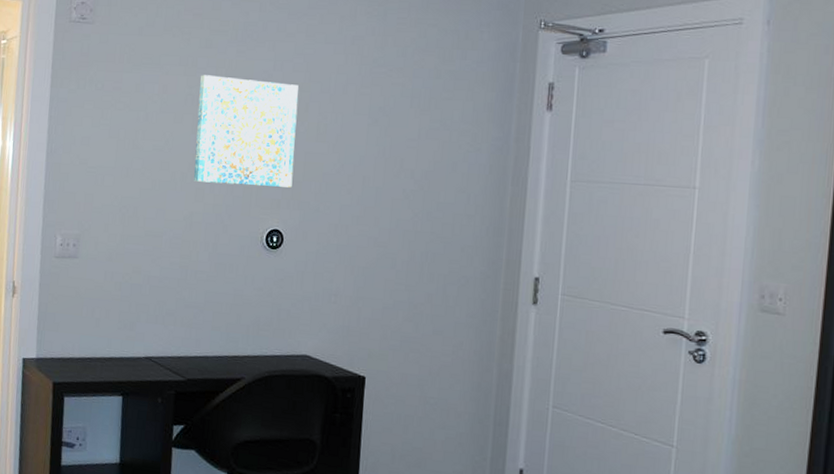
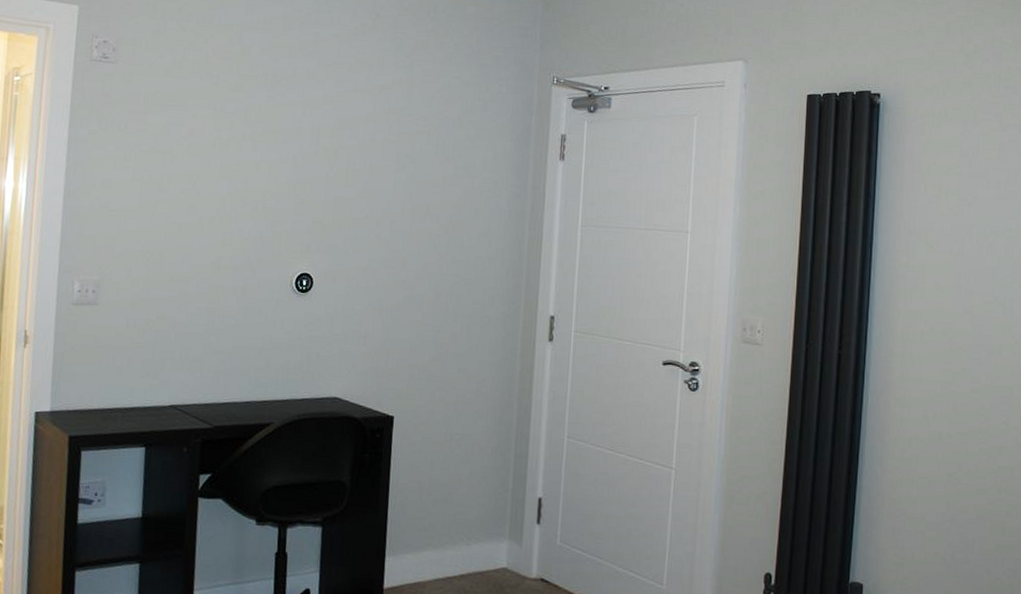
wall art: present [194,75,299,188] -> none [222,118,328,232]

